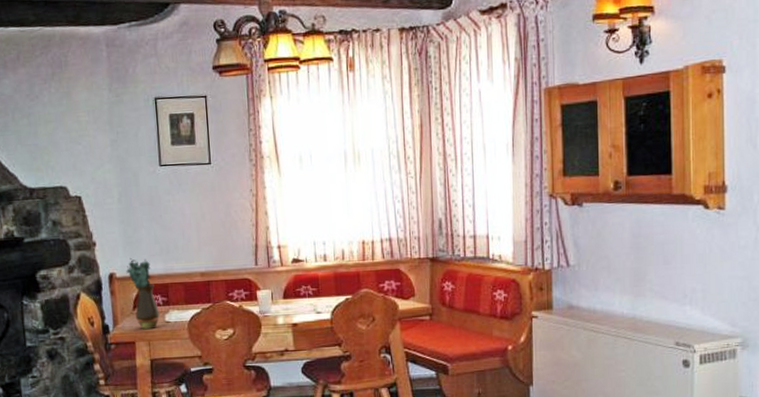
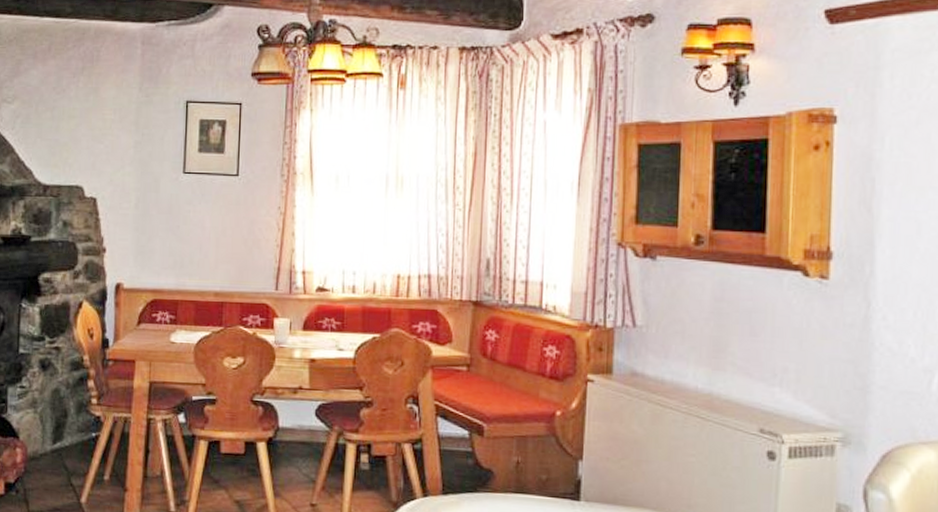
vase: present [126,257,160,329] -> none [134,268,165,348]

